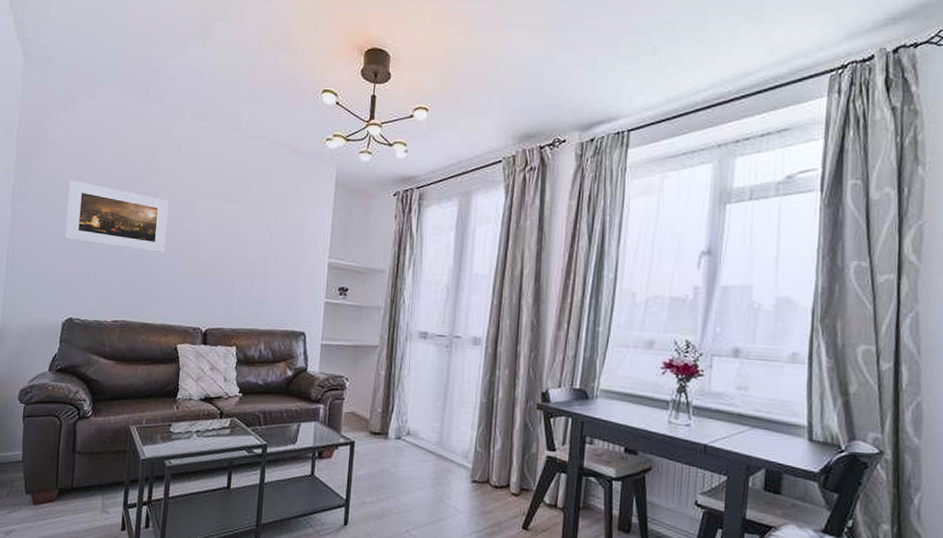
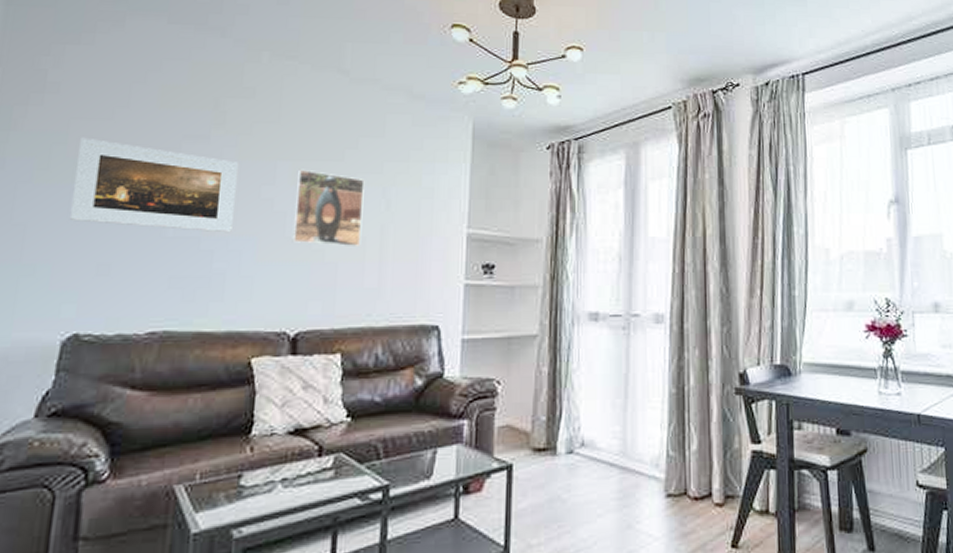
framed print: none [204,207,255,269] -> present [292,169,365,248]

